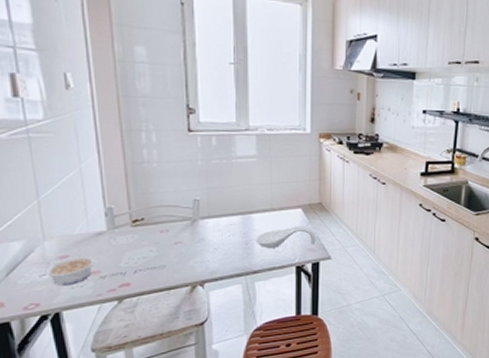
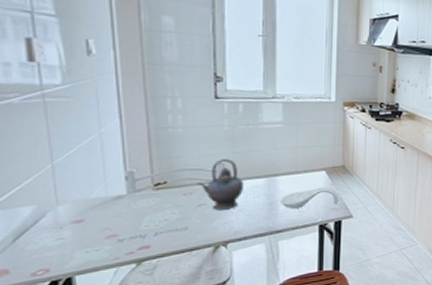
legume: present [39,255,97,286] -> none [50,219,115,251]
teapot: none [173,195,218,249] -> present [197,159,243,211]

